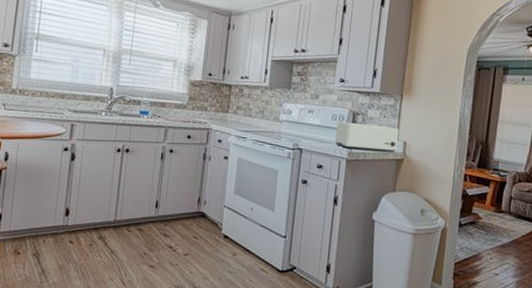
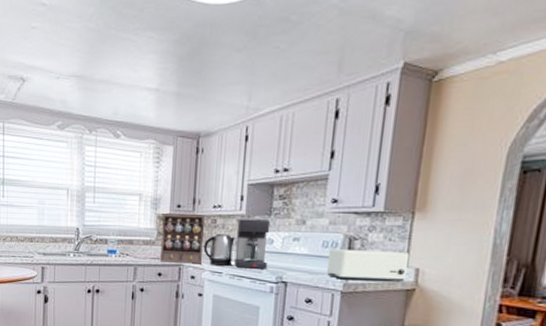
spice rack: none [190,80,233,129] -> present [160,214,205,264]
kettle: none [231,102,259,132] -> present [203,233,235,266]
coffee maker: none [257,90,290,137] -> present [234,219,271,269]

